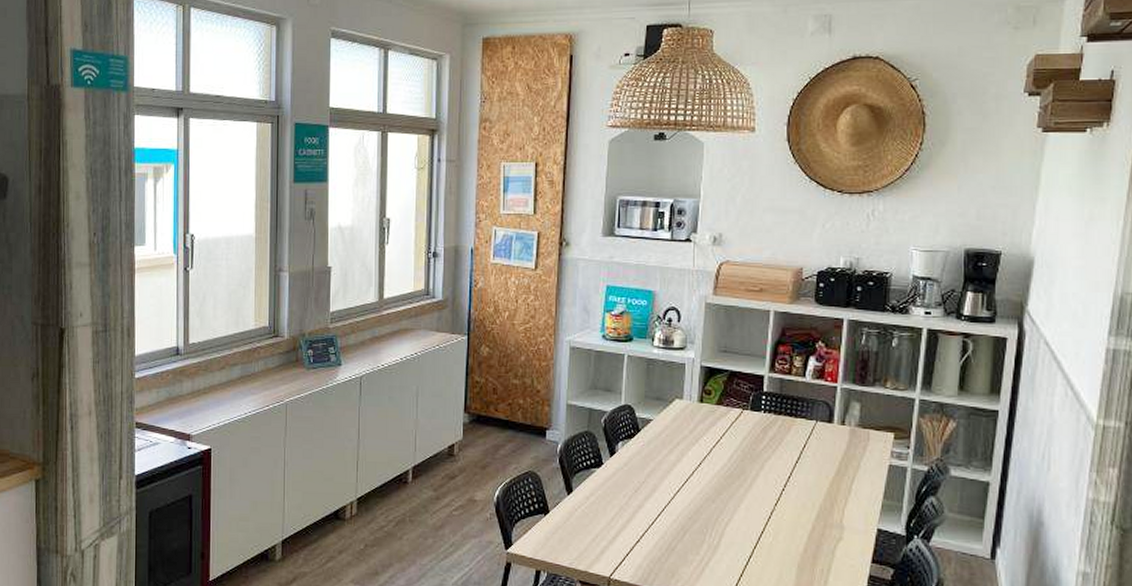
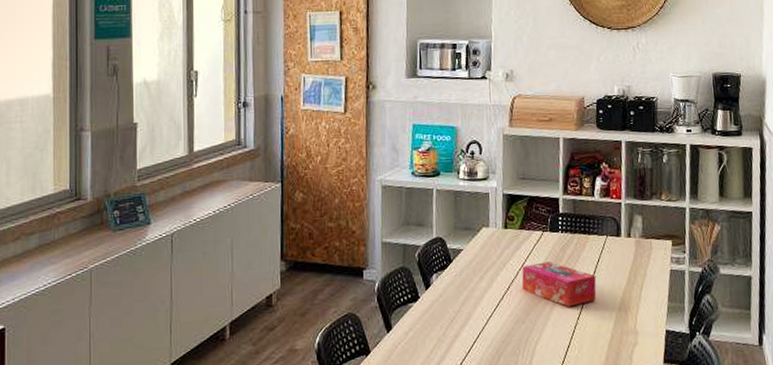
tissue box: none [714,441,799,491] -> present [521,261,597,307]

